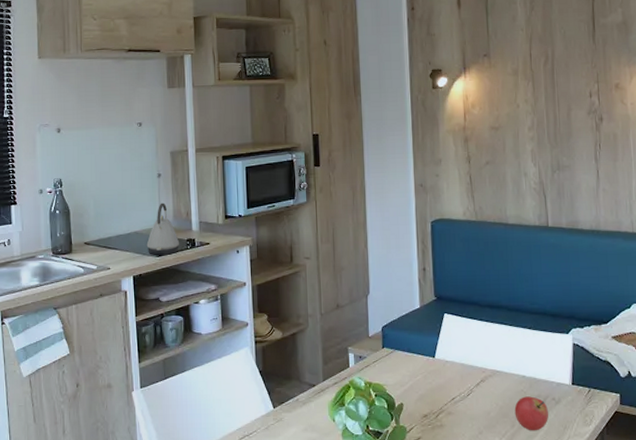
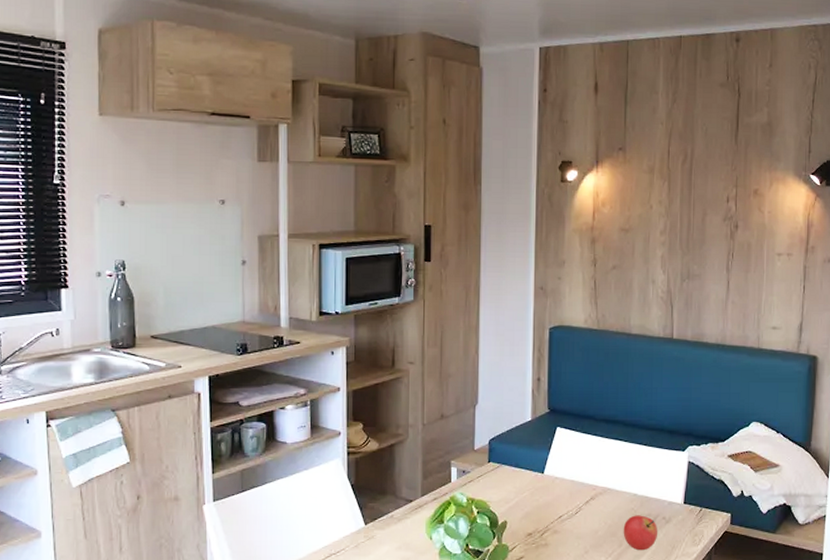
kettle: present [146,202,180,256] -> none [226,294,265,355]

